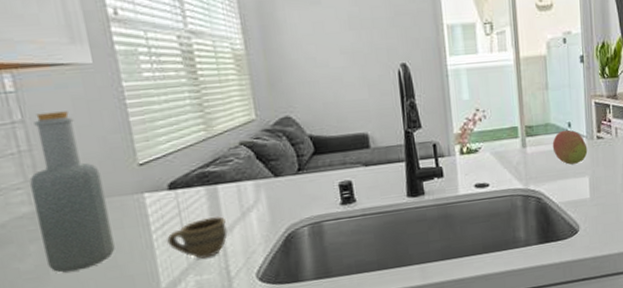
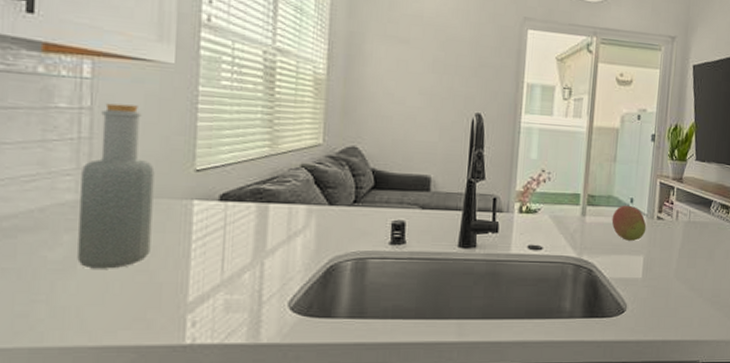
cup: present [167,216,228,259] -> none [205,236,270,277]

